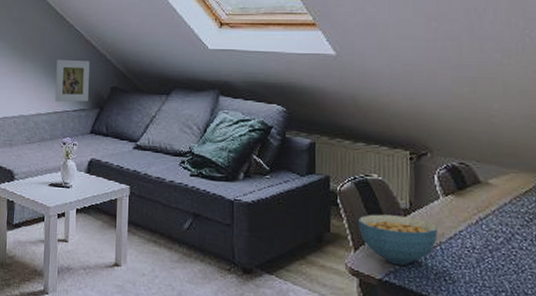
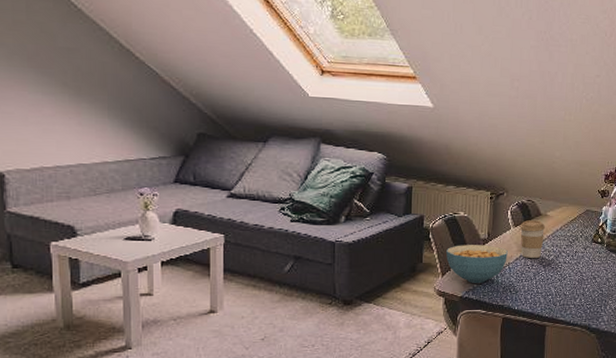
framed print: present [55,59,90,103] -> none [125,100,171,150]
coffee cup: none [451,188,488,239] -> present [519,220,546,258]

